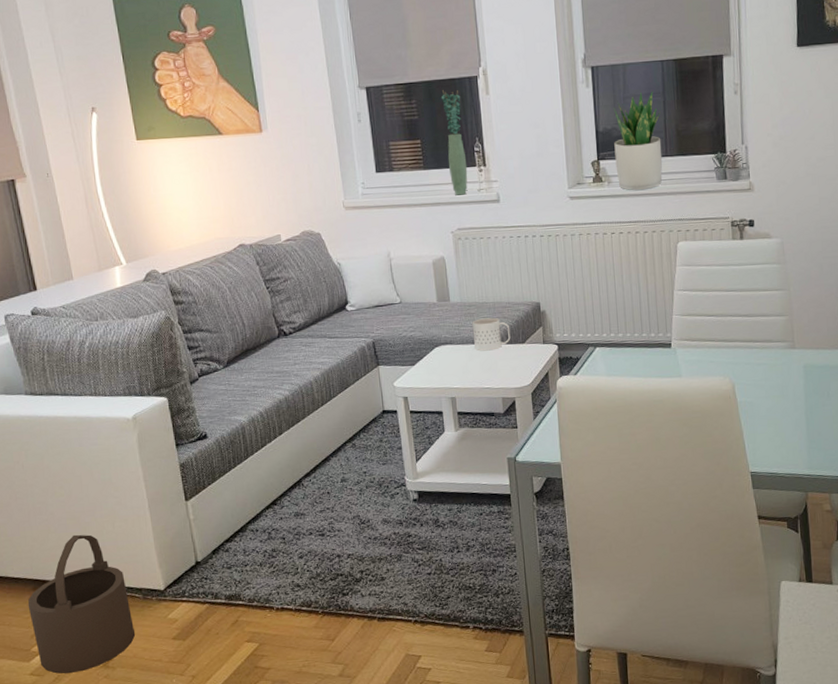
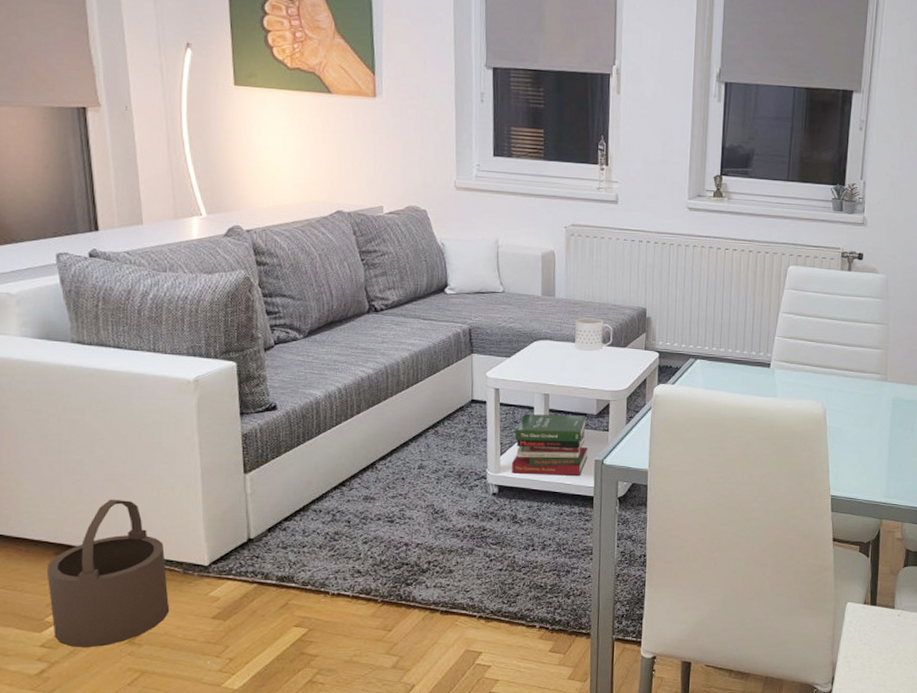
books: none [427,415,501,479] -> present [511,414,588,476]
vase: present [441,90,468,196] -> none [569,83,591,191]
planter: present [614,91,663,191] -> none [737,115,787,211]

